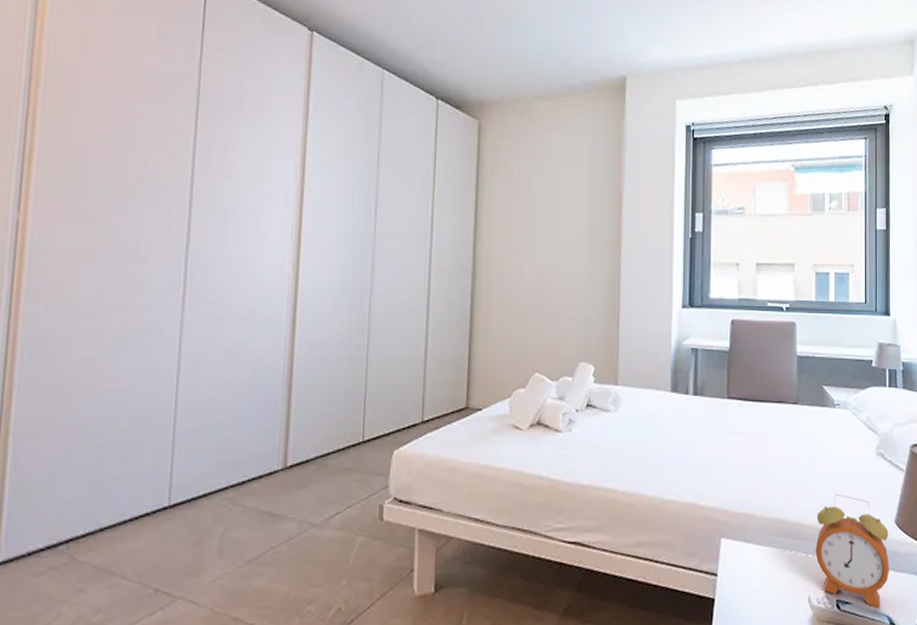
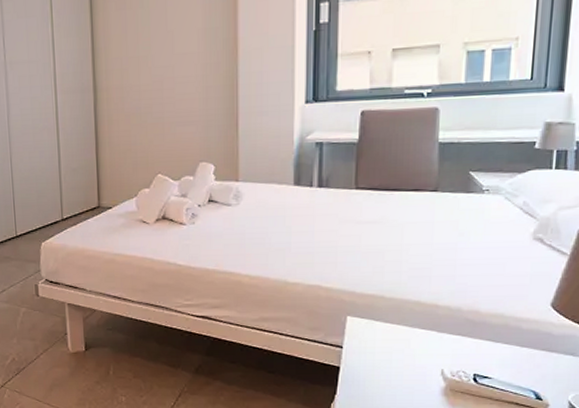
alarm clock: present [815,494,889,609] -> none [451,278,542,384]

